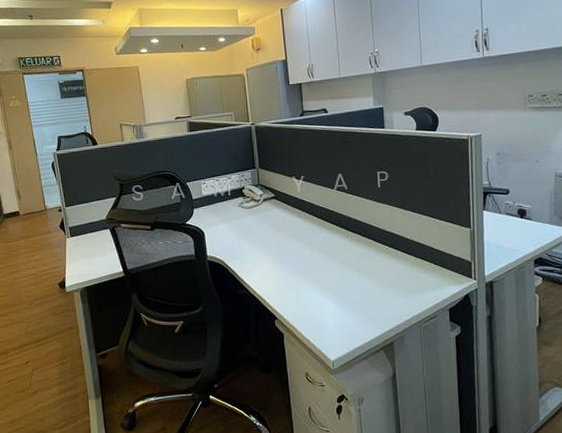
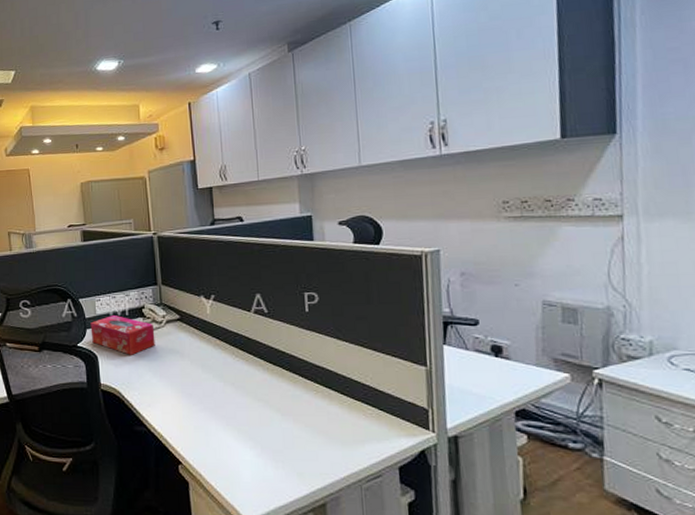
tissue box: none [197,196,254,230] -> present [90,315,155,355]

